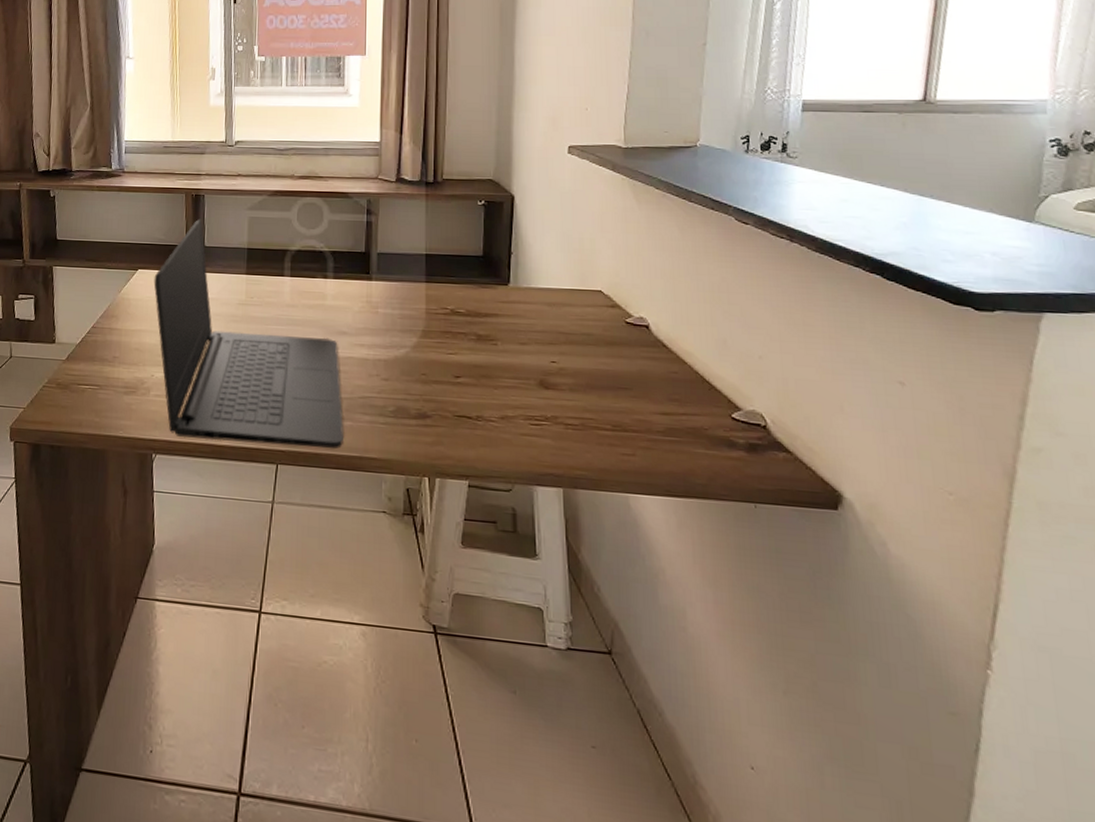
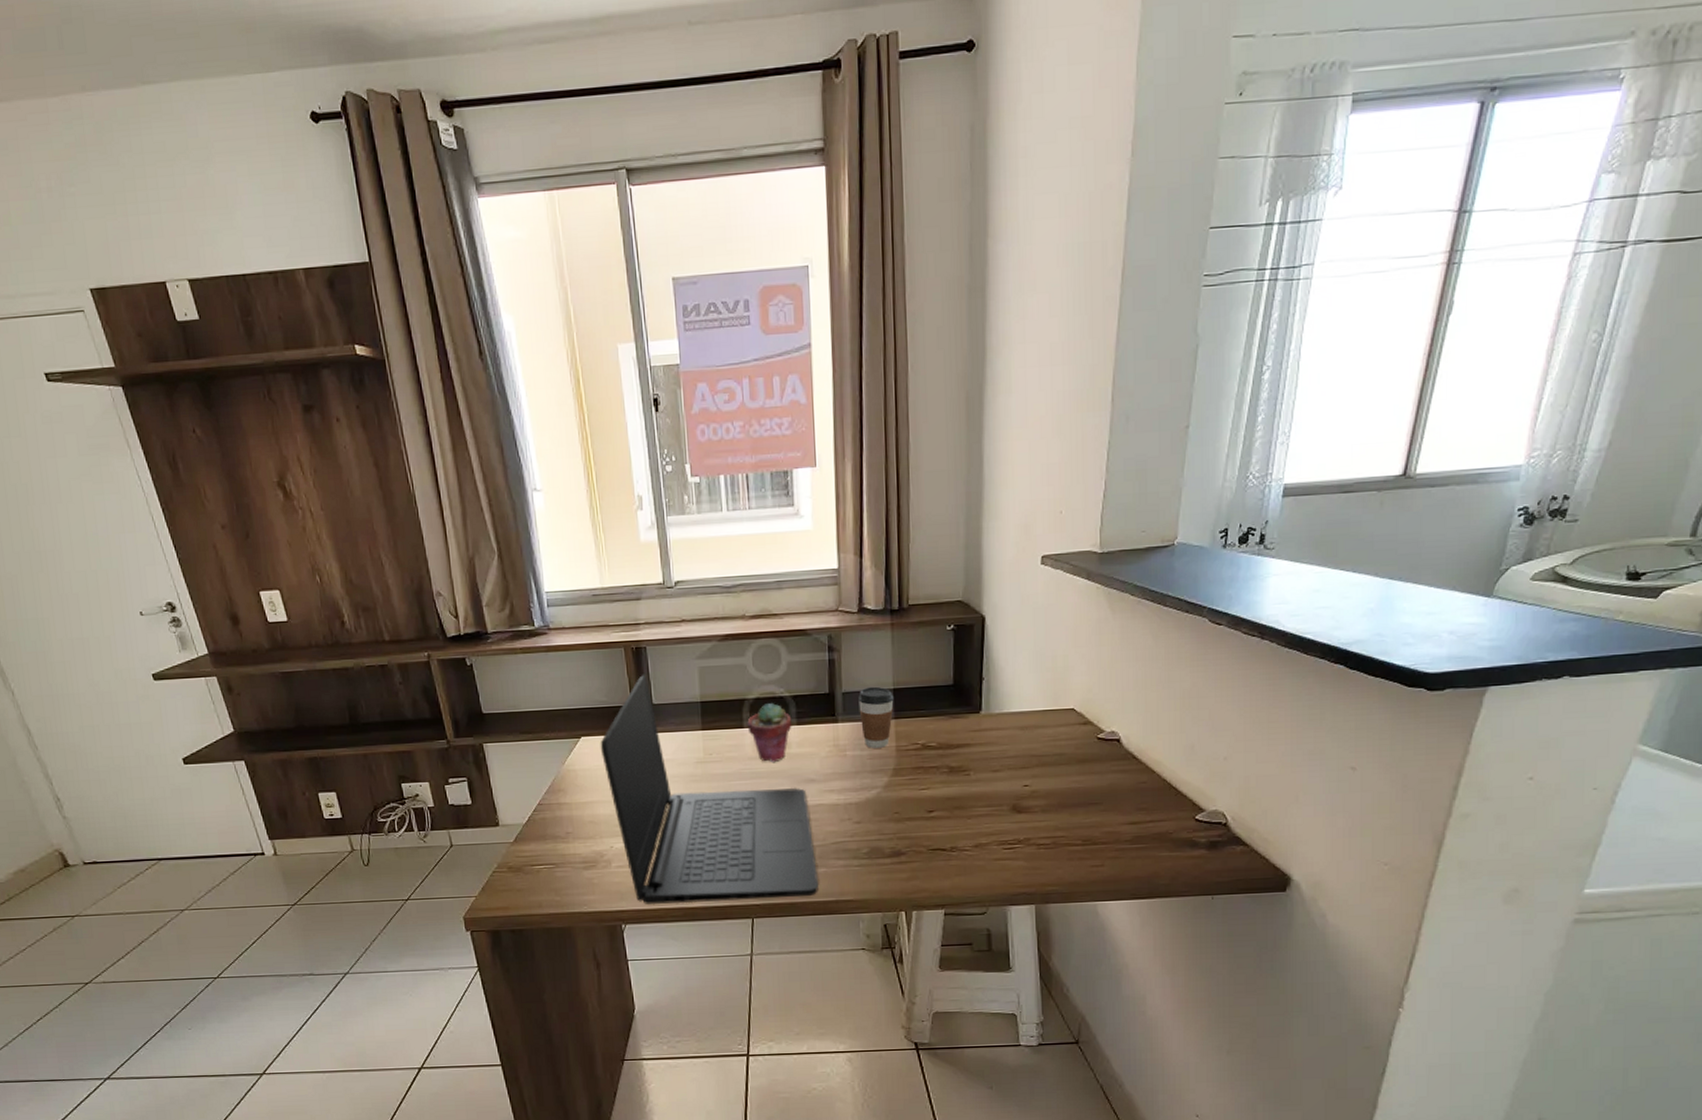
potted succulent: none [288,256,329,312] -> present [747,703,792,763]
coffee cup: none [392,250,426,309] -> present [858,686,894,748]

